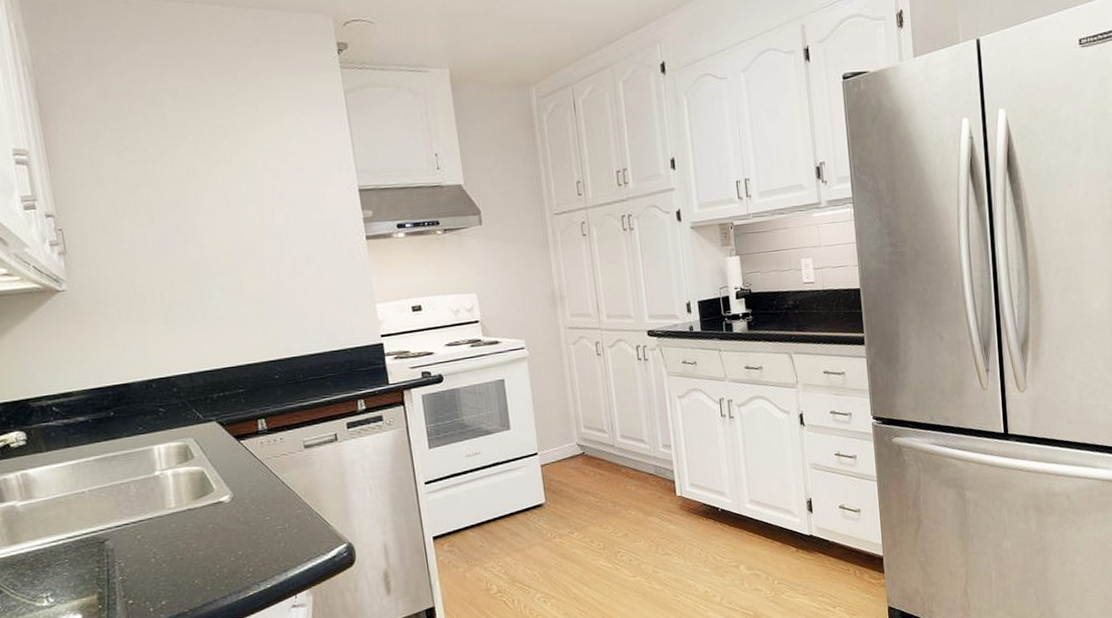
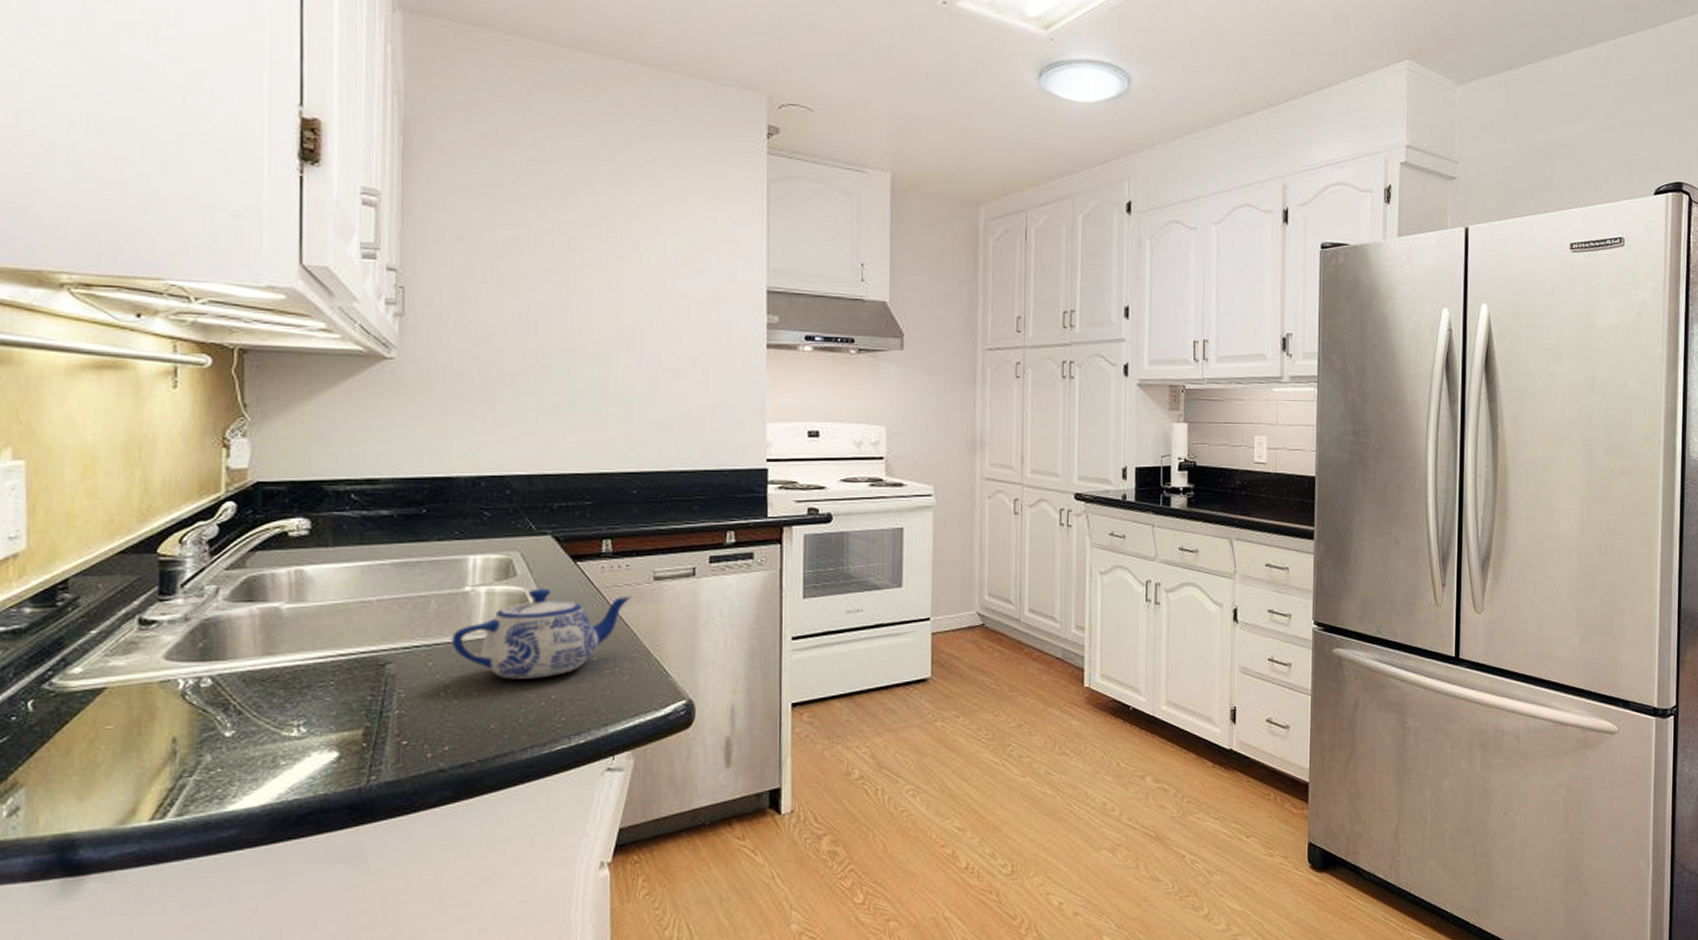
teapot: none [151,464,289,543] -> present [451,588,631,679]

